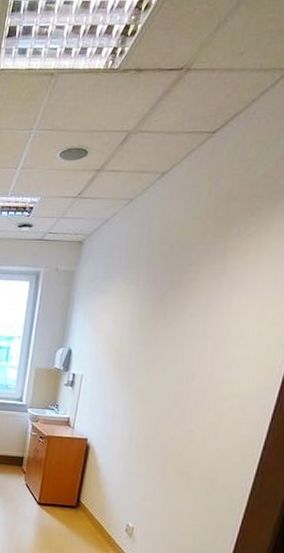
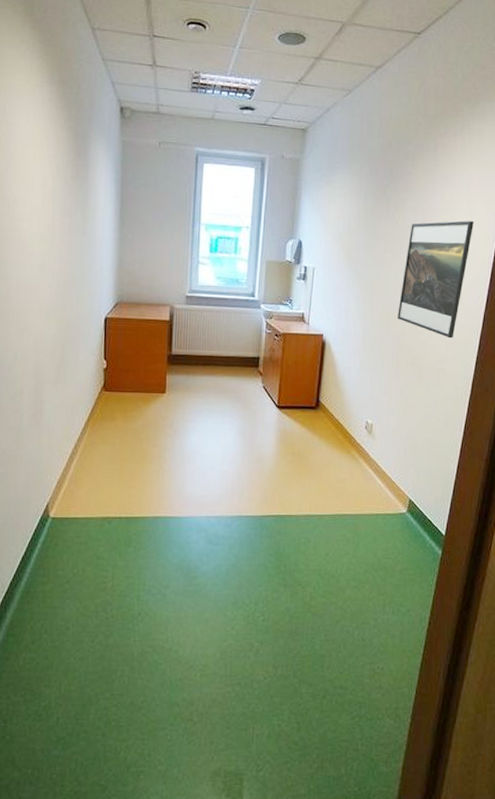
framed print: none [168,326,265,449] -> present [398,221,474,339]

